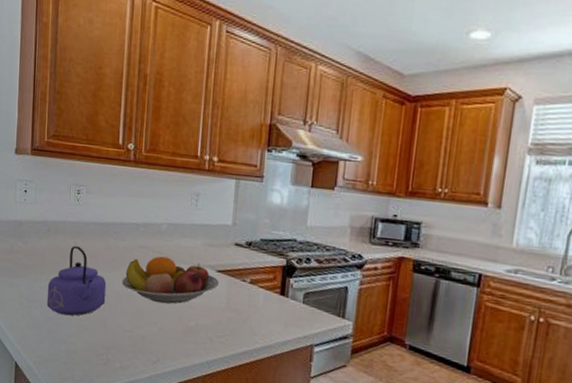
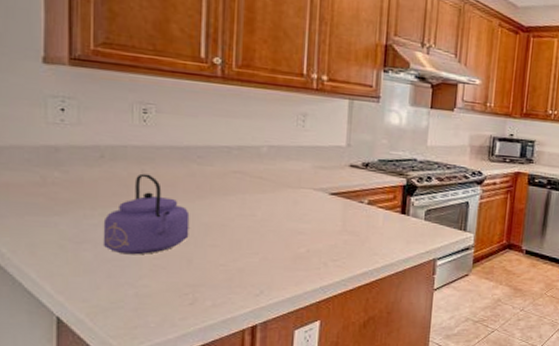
fruit bowl: present [121,256,219,304] -> none [210,181,333,232]

